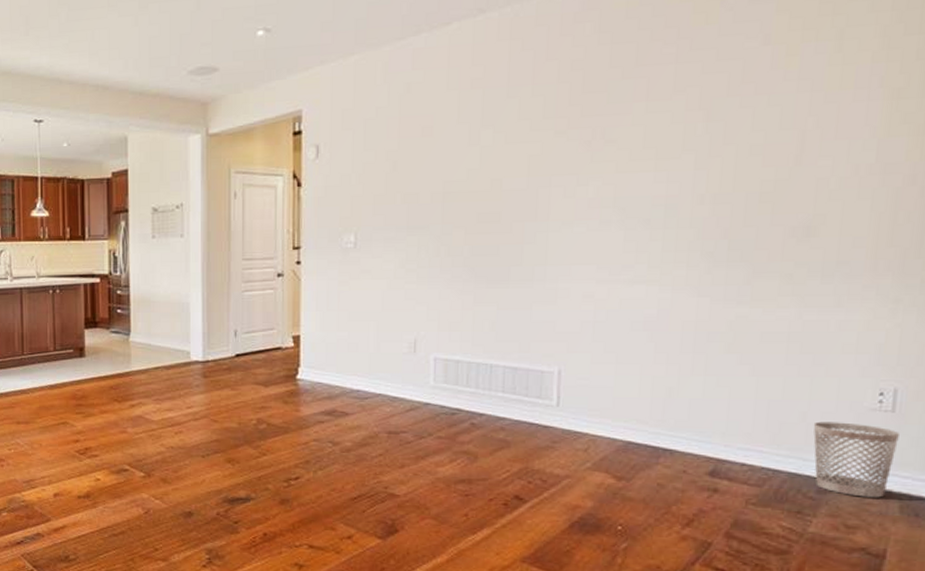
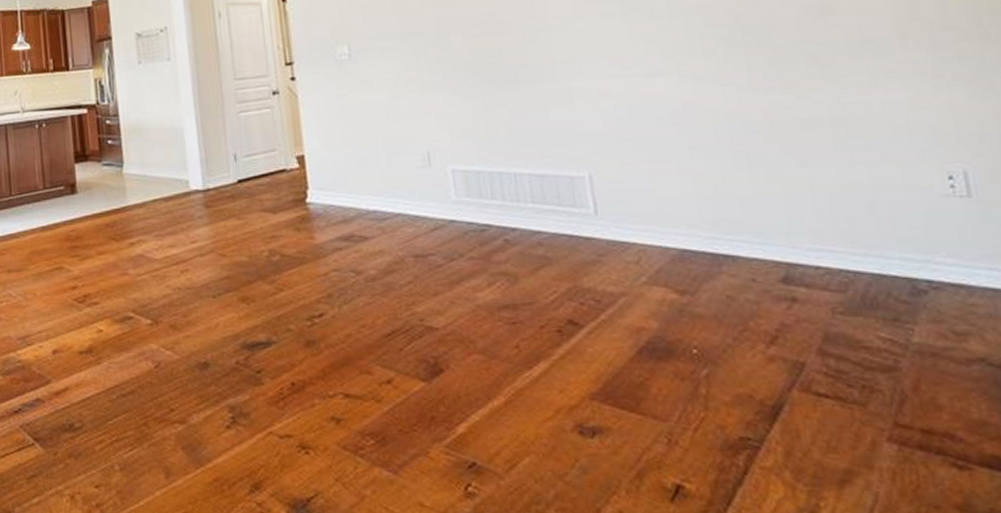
wastebasket: present [813,421,900,498] -> none [884,212,989,297]

